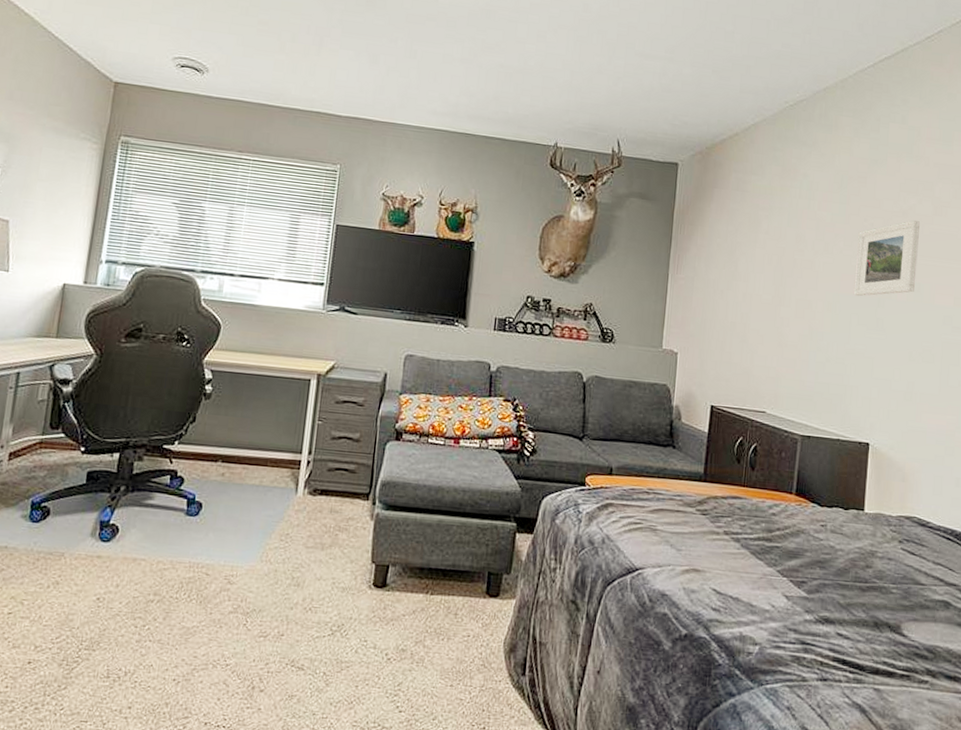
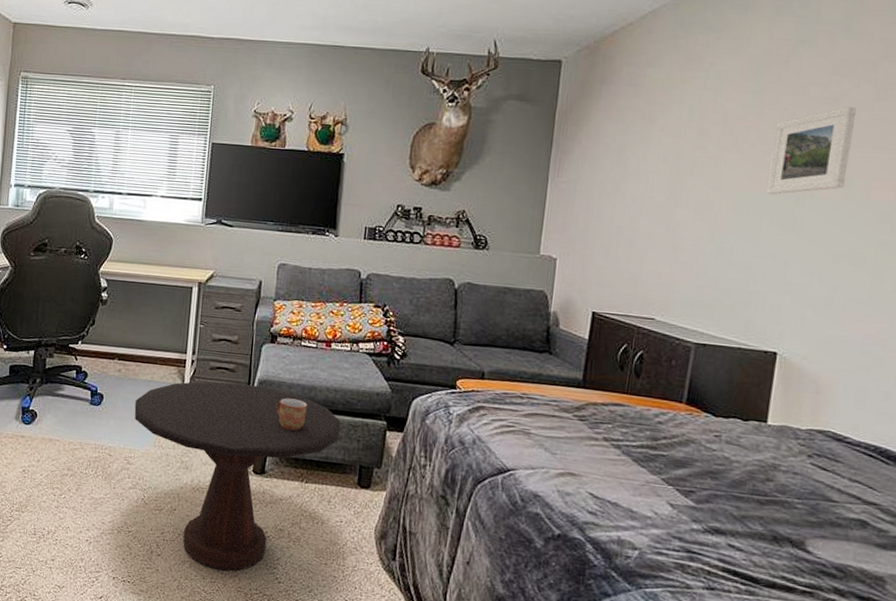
side table: none [238,484,469,703] -> present [134,381,341,571]
mug: none [399,500,435,537] -> present [275,398,308,431]

